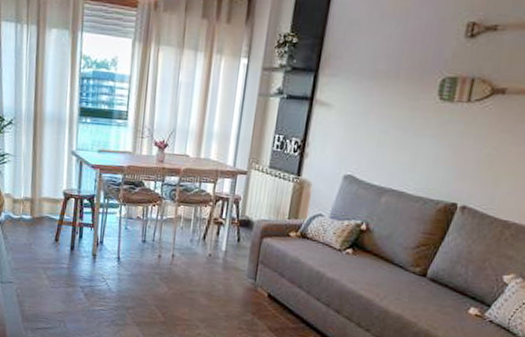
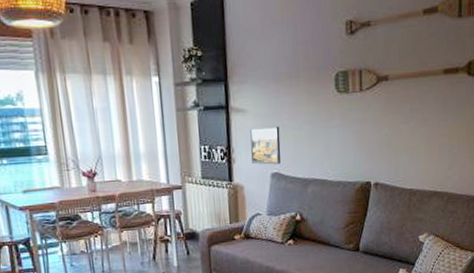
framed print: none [324,123,364,167] -> present [250,126,281,165]

